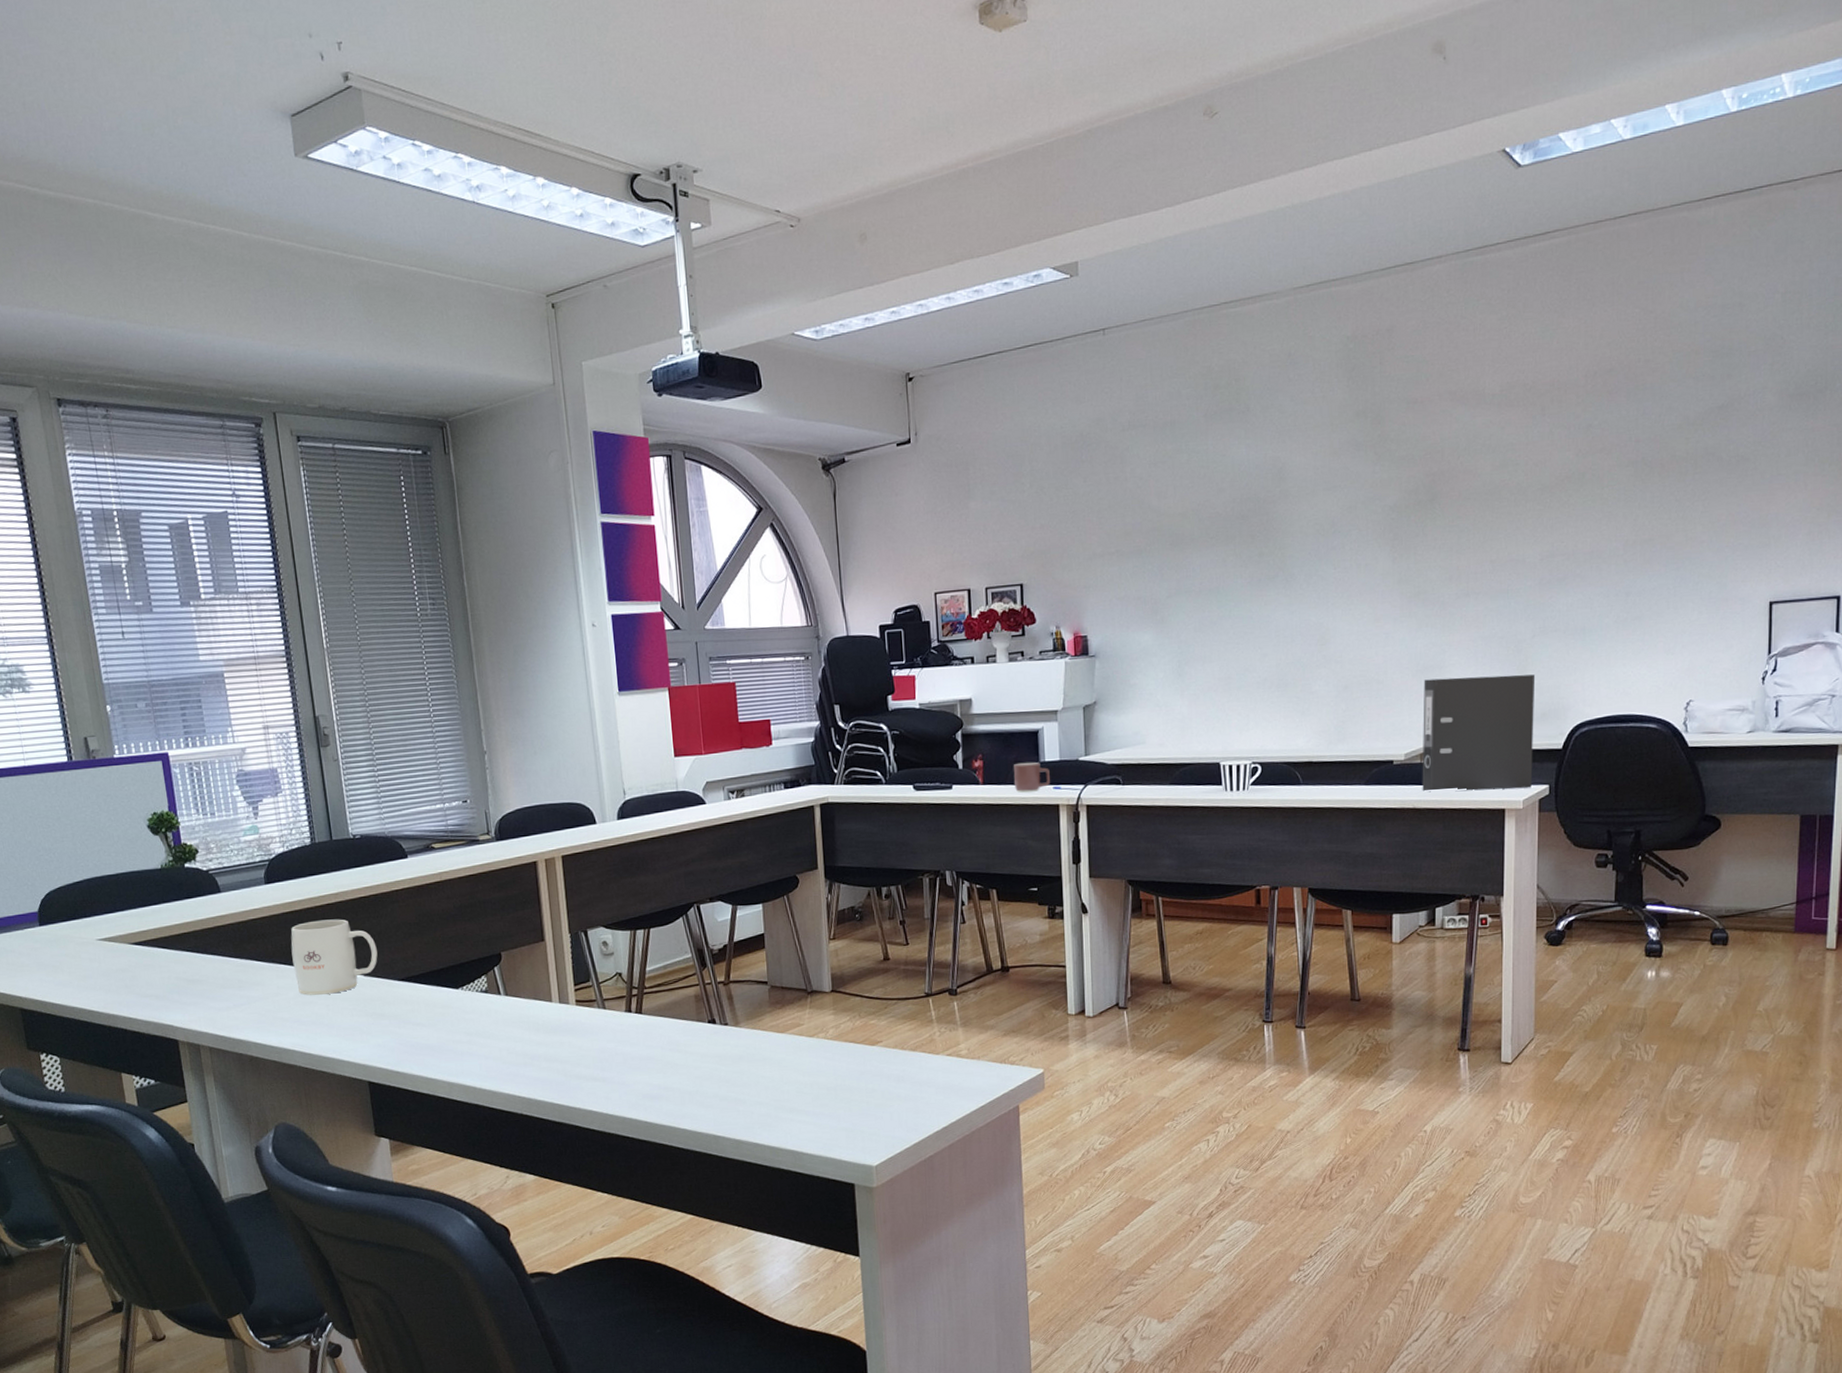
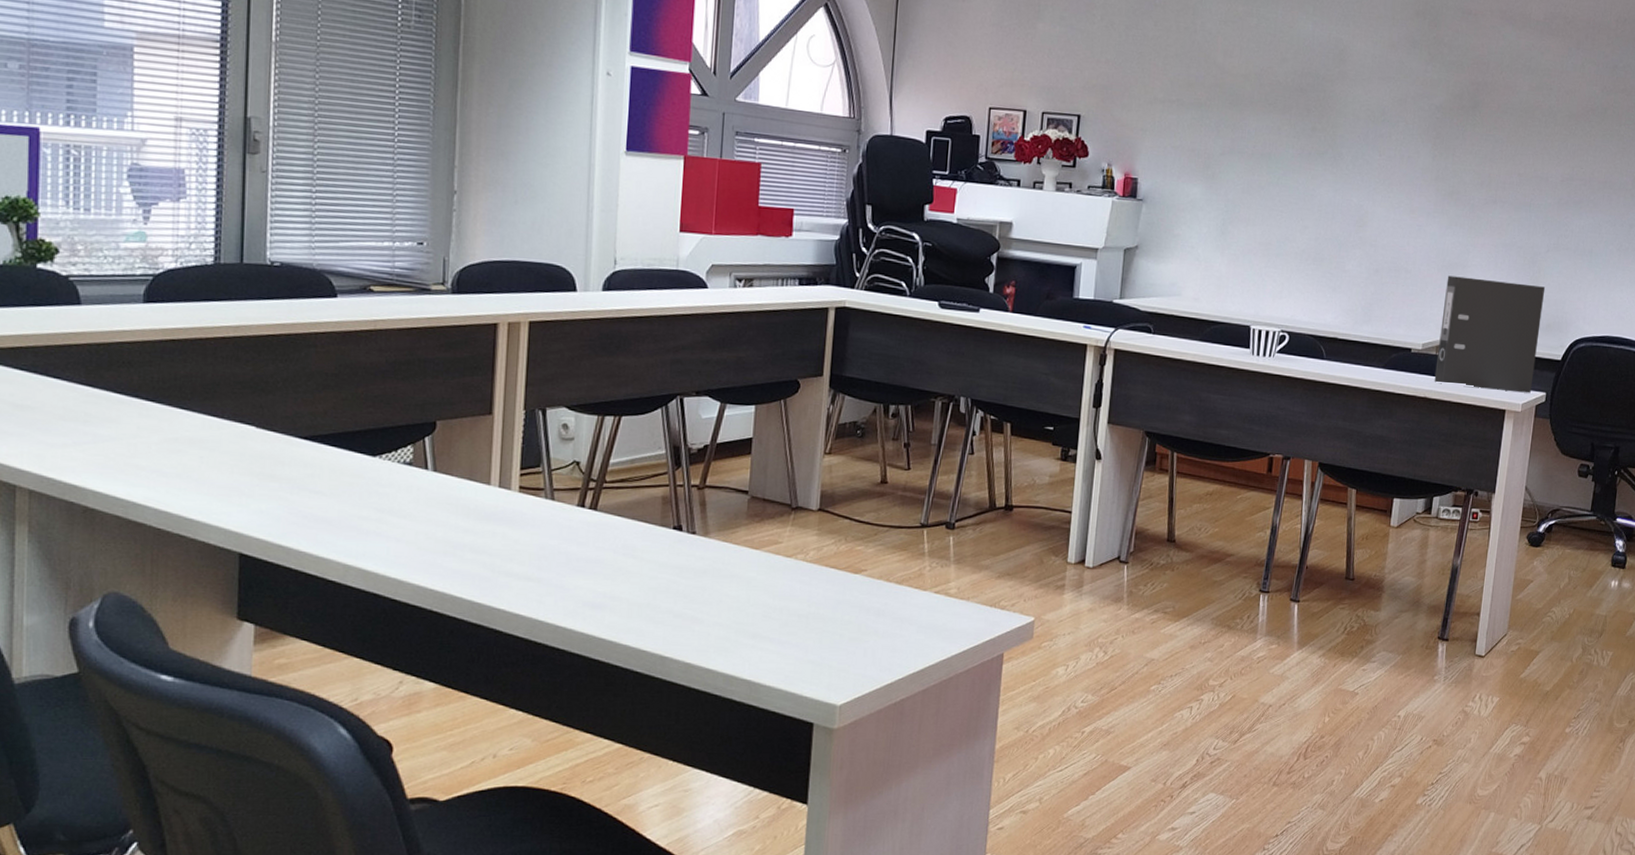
mug: present [290,919,378,996] -> none [163,354,279,444]
mug: present [1013,762,1051,794] -> none [1044,295,1083,329]

